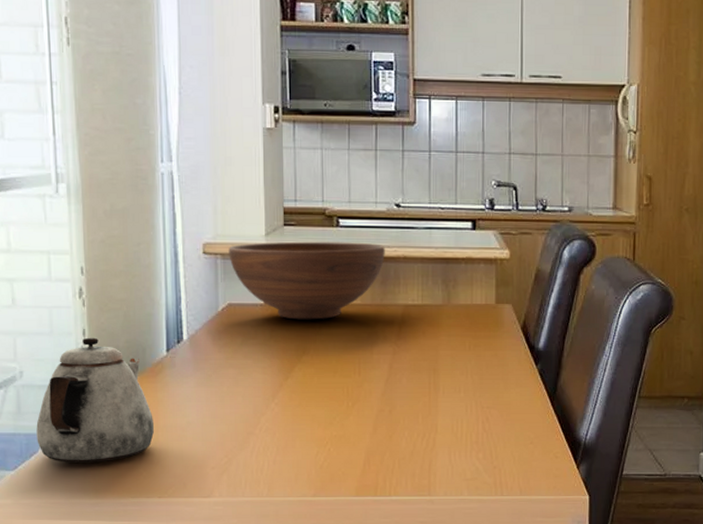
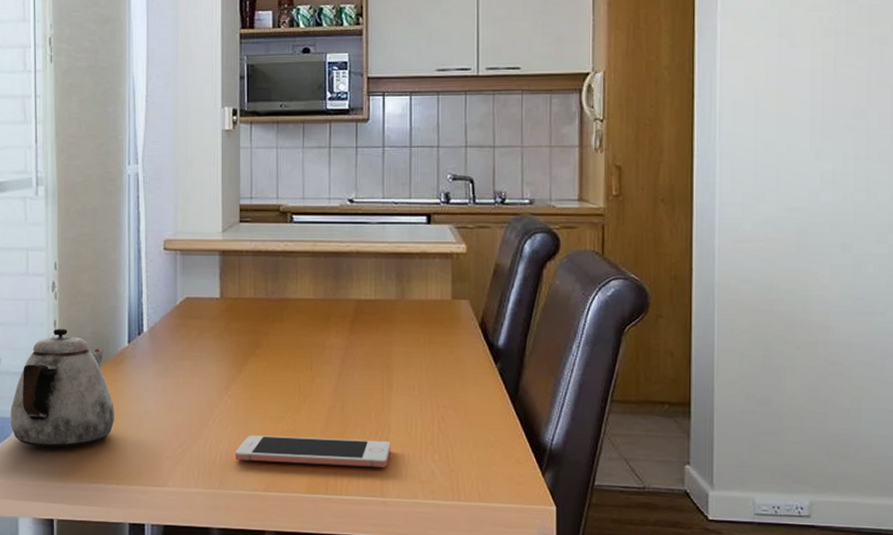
fruit bowl: present [229,241,385,320] -> none [187,237,338,314]
cell phone: none [283,442,438,468] -> present [234,435,391,468]

